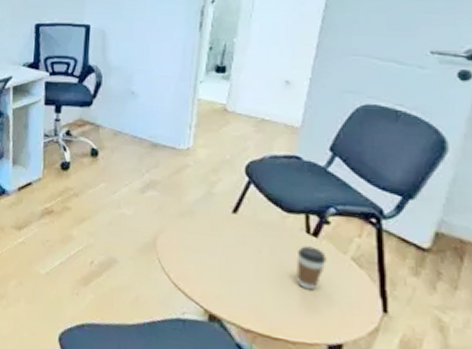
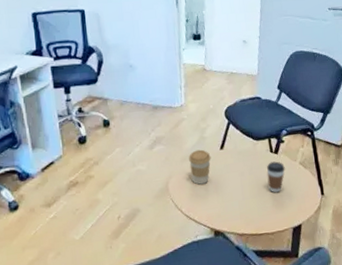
coffee cup: none [187,206,218,251] -> present [189,149,211,185]

